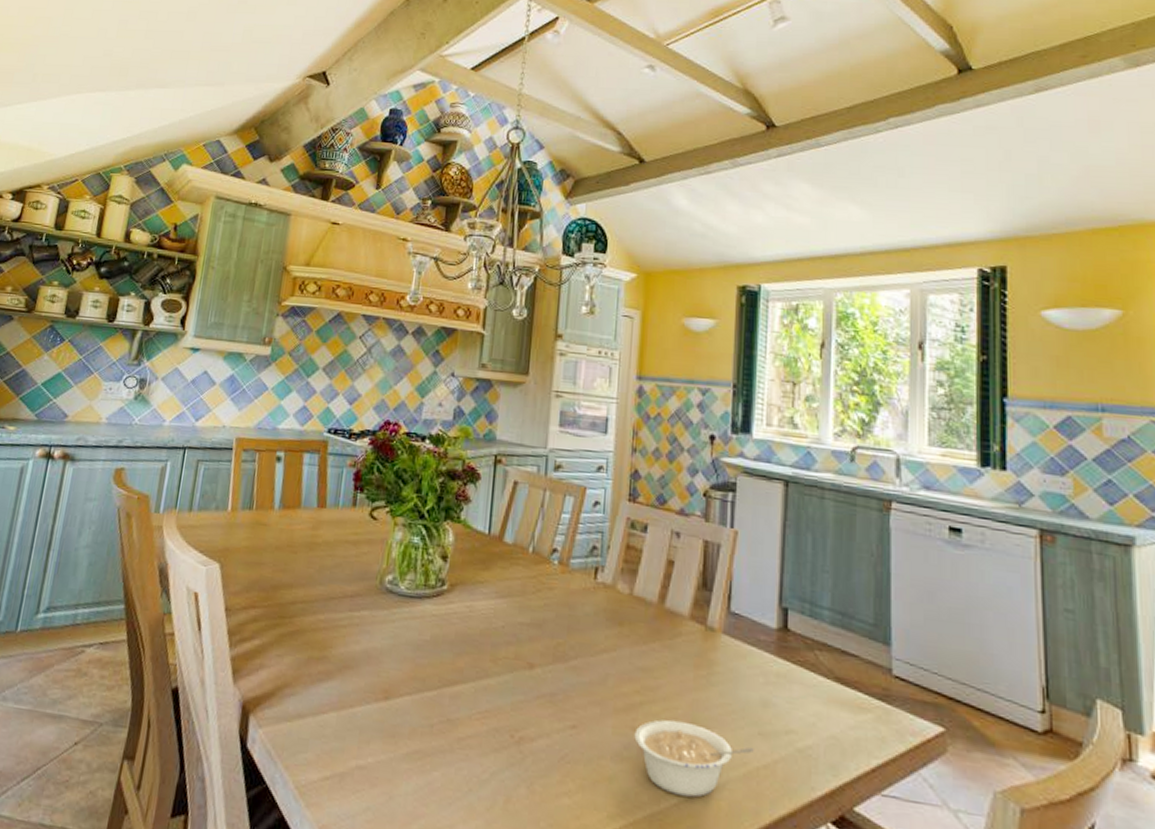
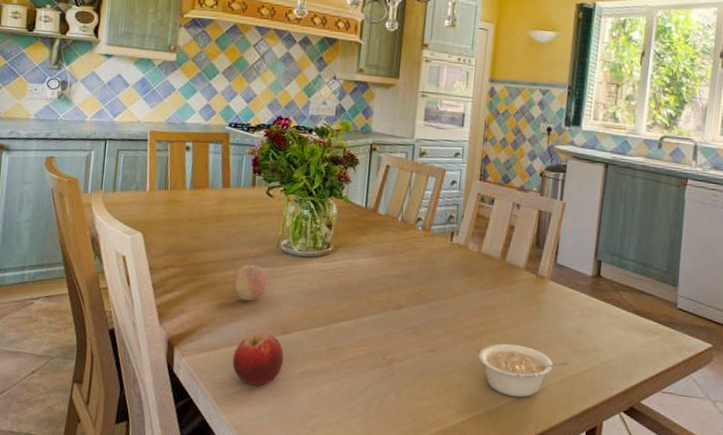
fruit: none [320,697,386,770] -> present [232,333,284,386]
fruit: none [324,606,368,654] -> present [232,265,268,301]

